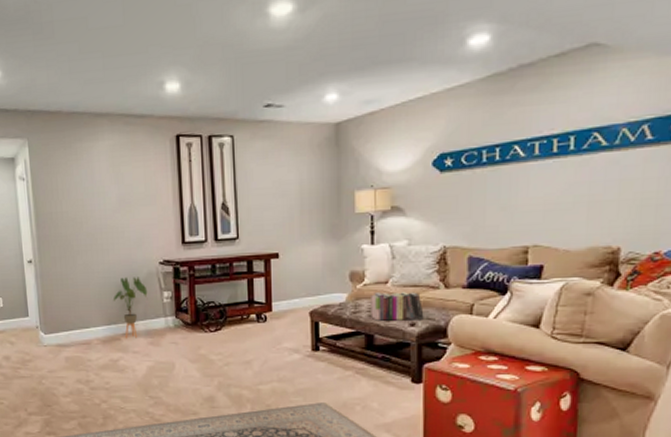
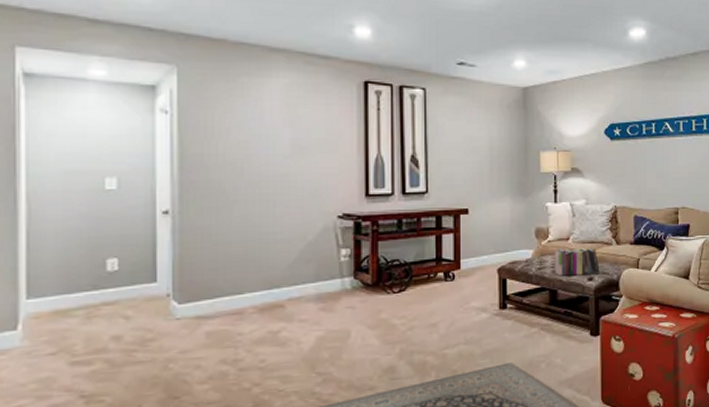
house plant: present [113,277,148,339] -> none [277,232,322,305]

